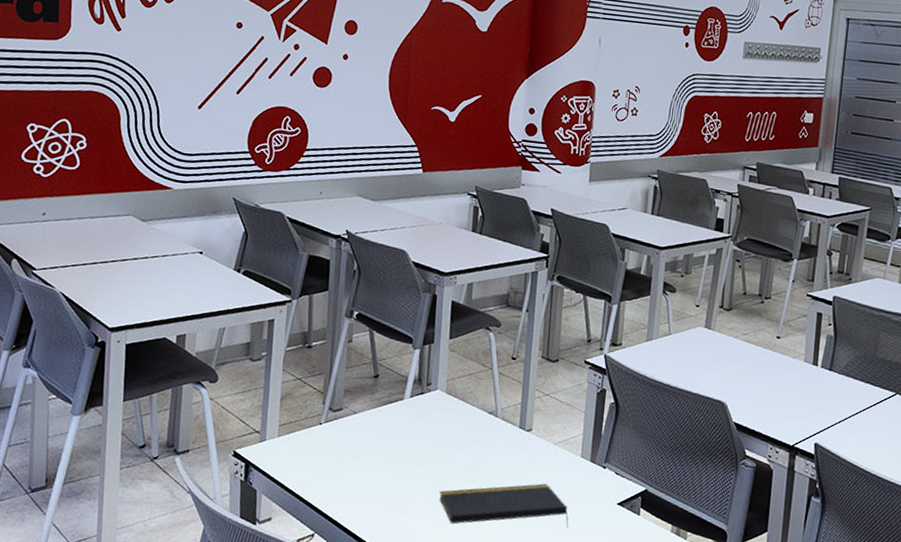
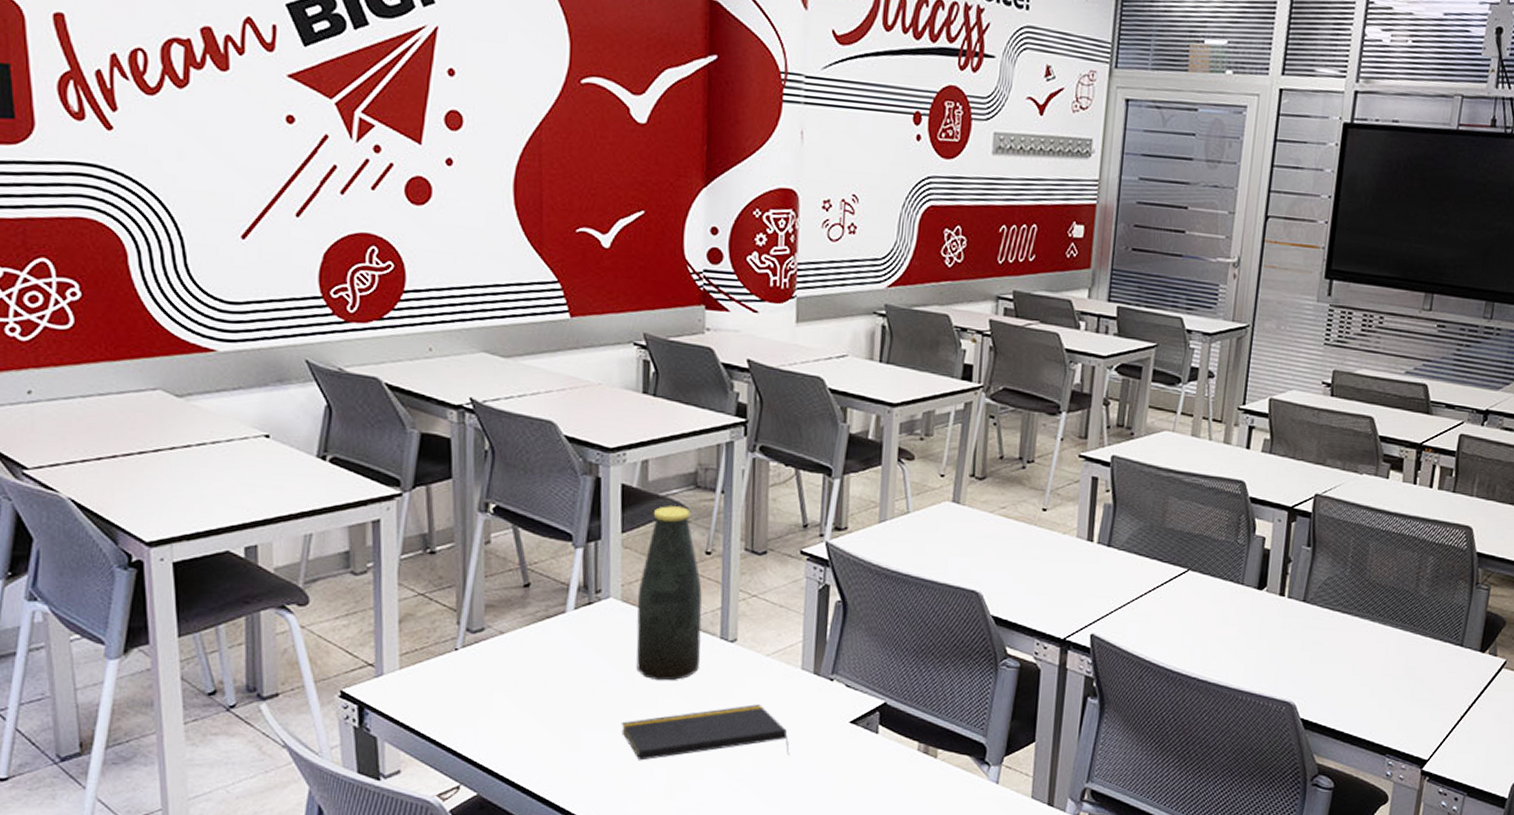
bottle: none [453,319,508,460] -> present [636,506,702,681]

